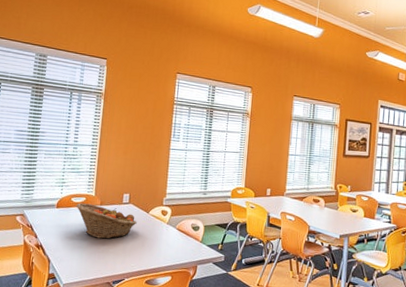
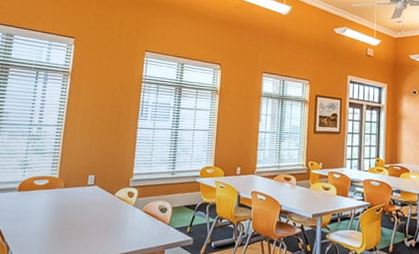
fruit basket: present [76,203,137,239] -> none [38,185,102,224]

